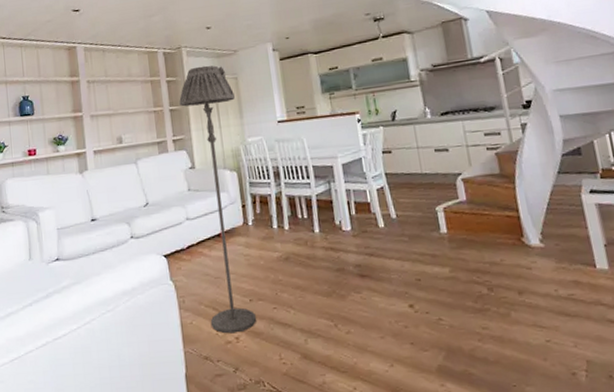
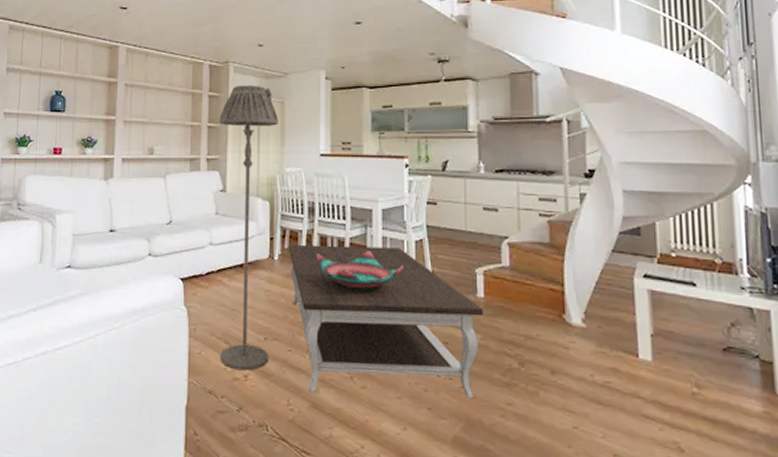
coffee table: none [260,198,452,344] -> present [288,244,484,399]
decorative bowl: none [287,204,370,244] -> present [317,251,403,291]

